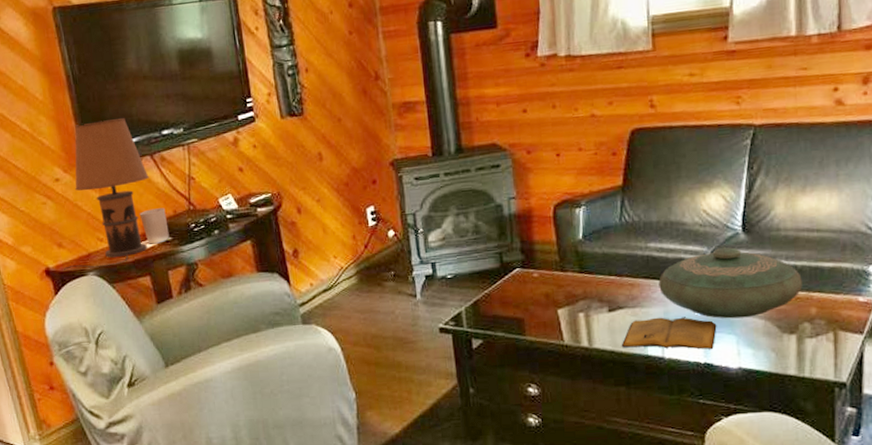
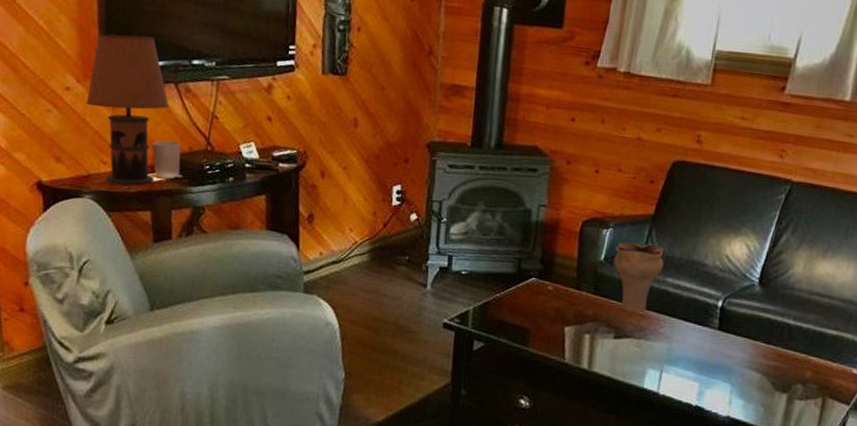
vase: none [591,213,643,283] -> present [613,242,664,312]
book: present [621,317,717,349] -> none [619,351,715,393]
decorative bowl: present [658,247,802,319] -> none [667,296,805,370]

